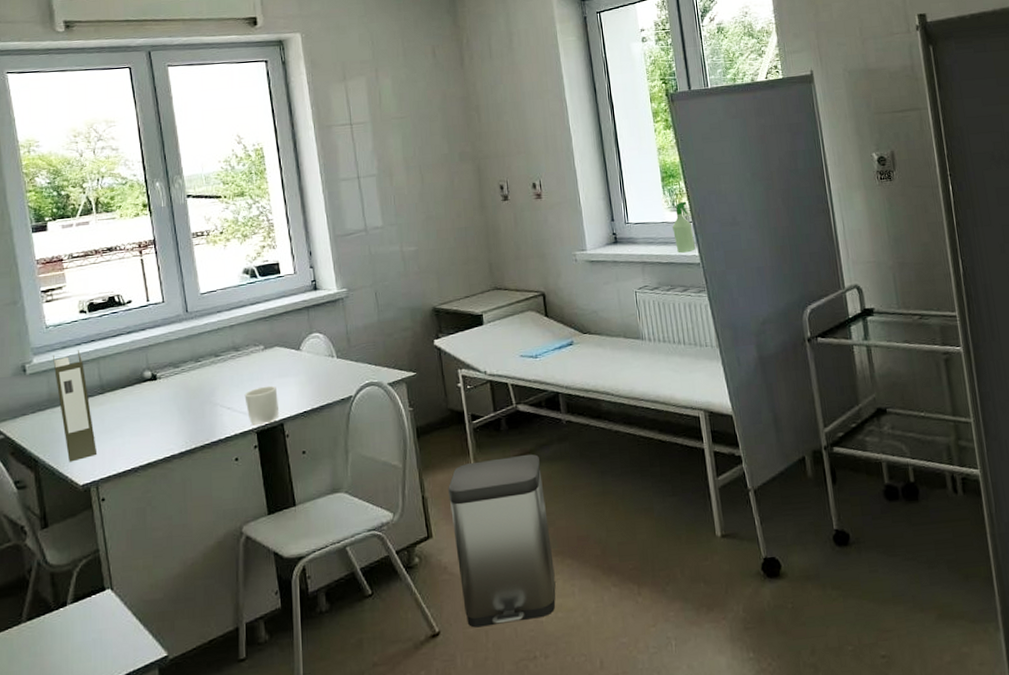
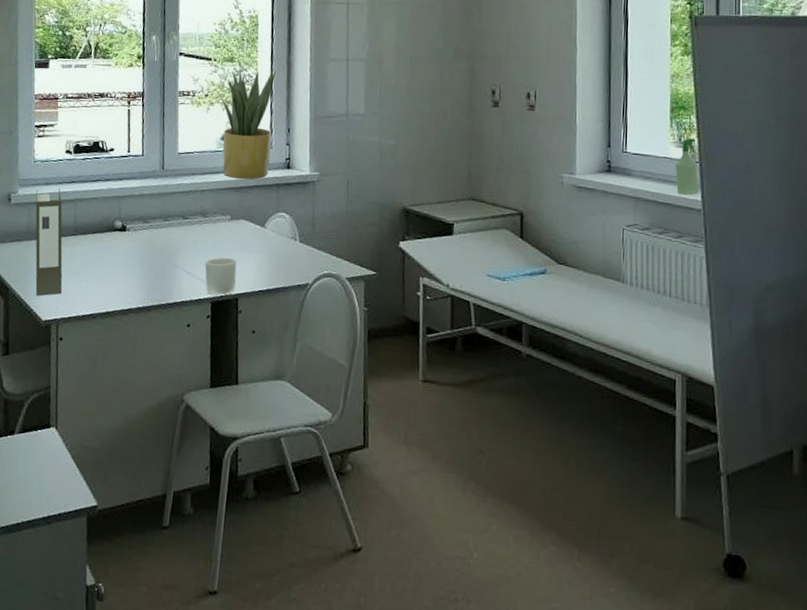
planter: none [234,197,296,310] -> present [219,64,275,180]
pedal bin: present [448,454,556,628] -> none [390,377,492,559]

